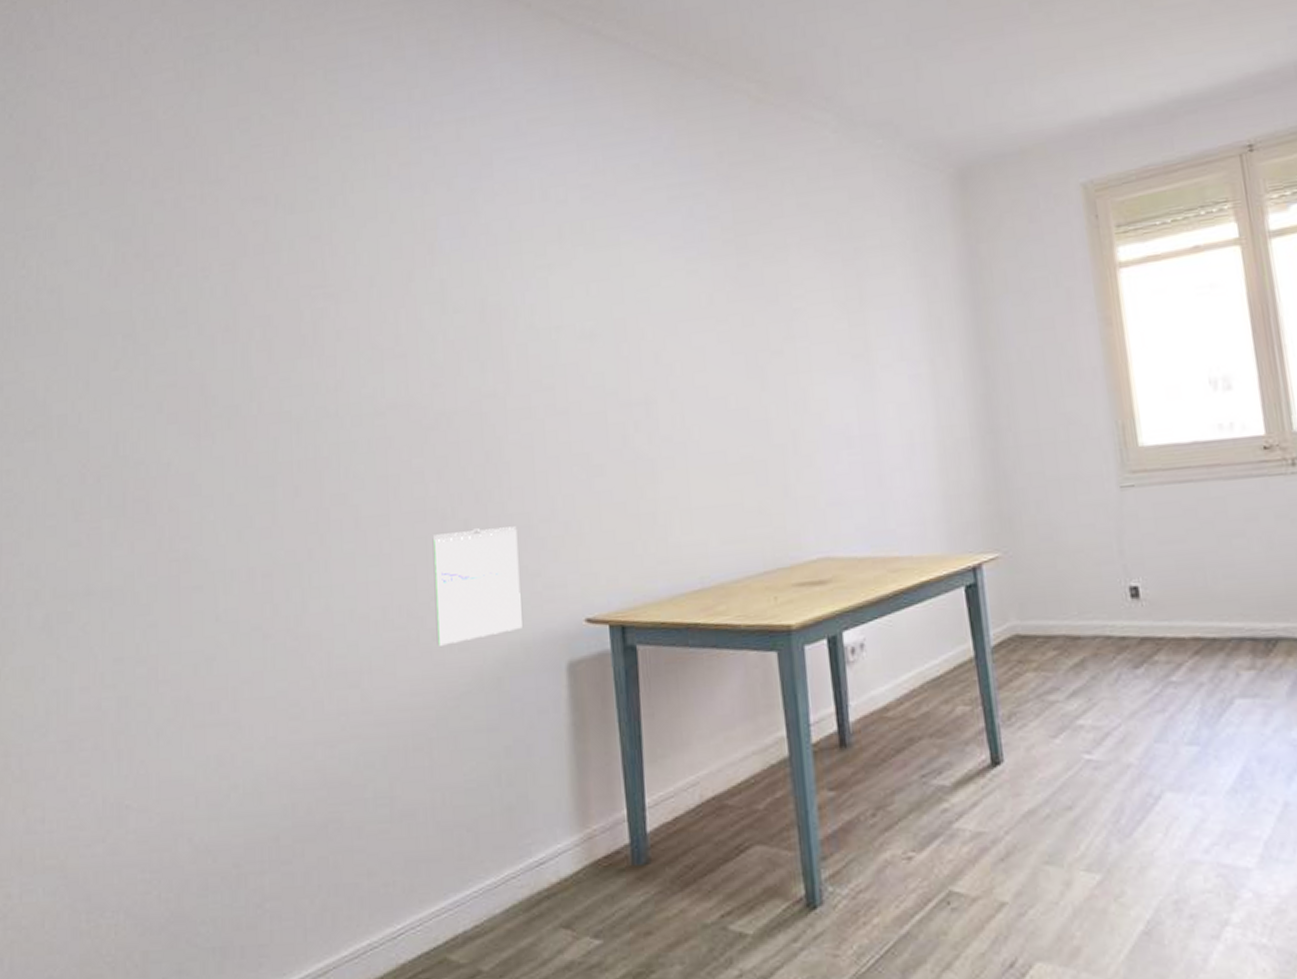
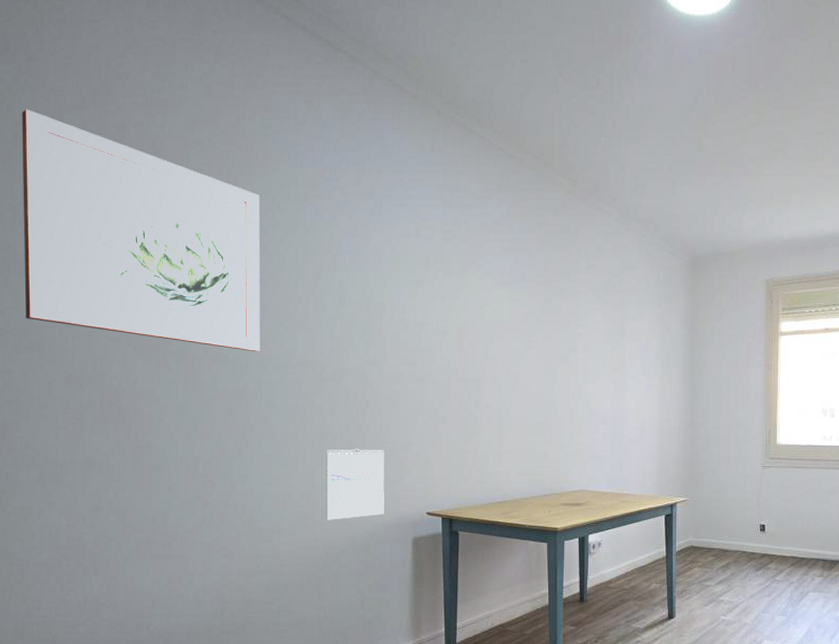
wall art: none [26,112,335,401] -> present [21,109,261,352]

